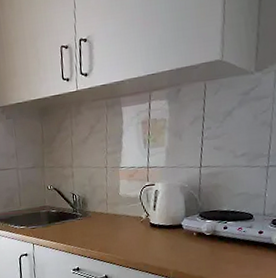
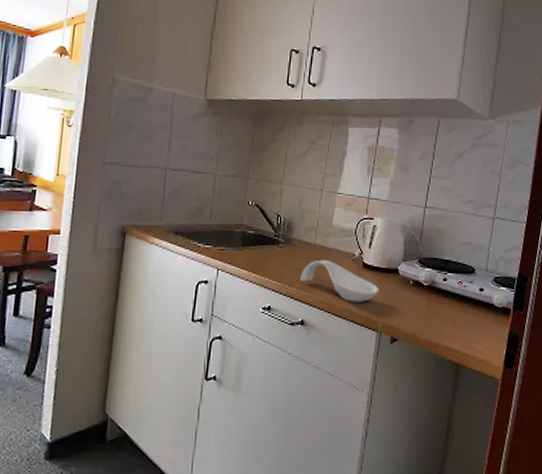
spoon rest: none [99,225,167,257] -> present [300,260,379,302]

